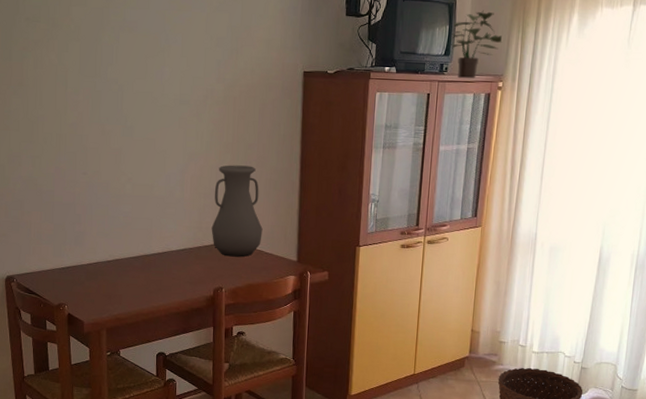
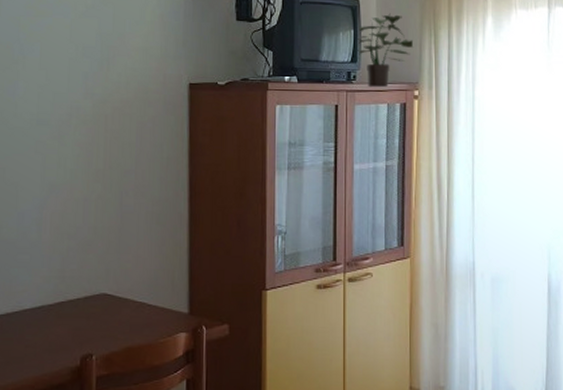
vase: present [211,165,263,257] -> none [77,196,144,313]

